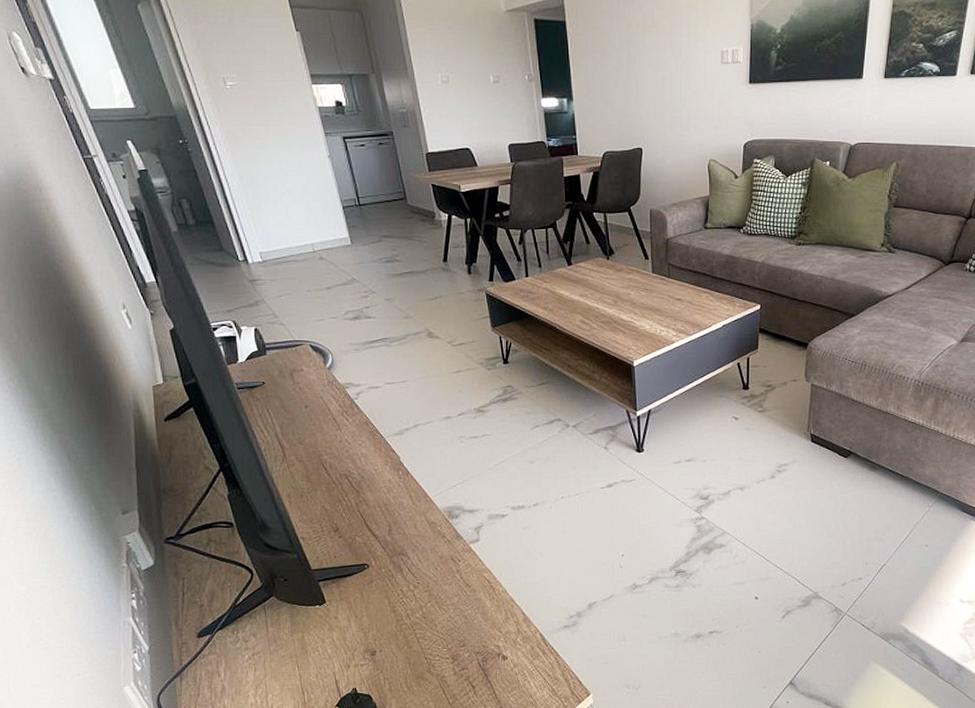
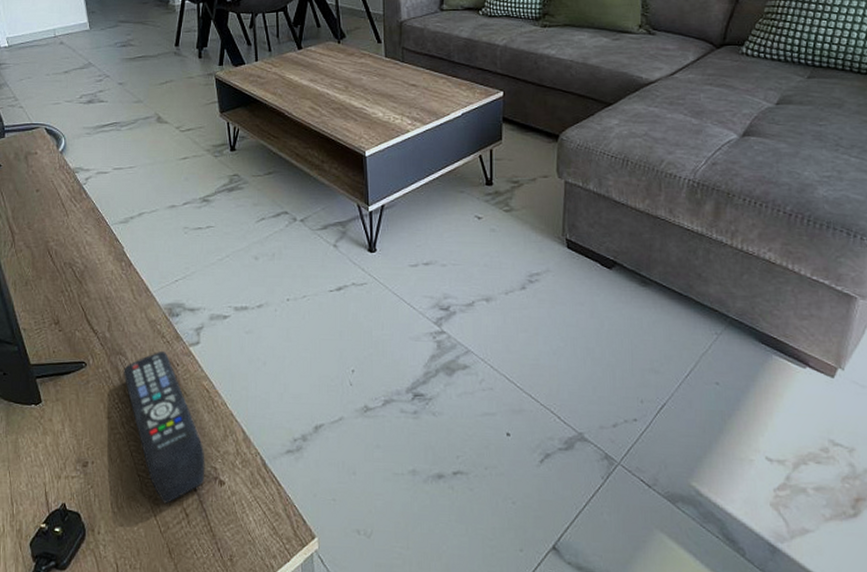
remote control: none [406,549,489,680] -> present [123,350,205,504]

